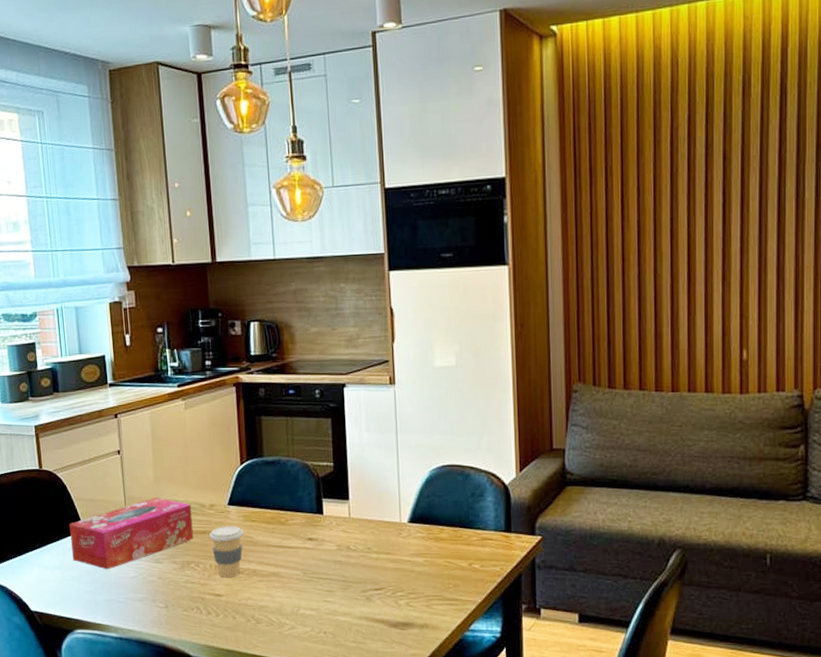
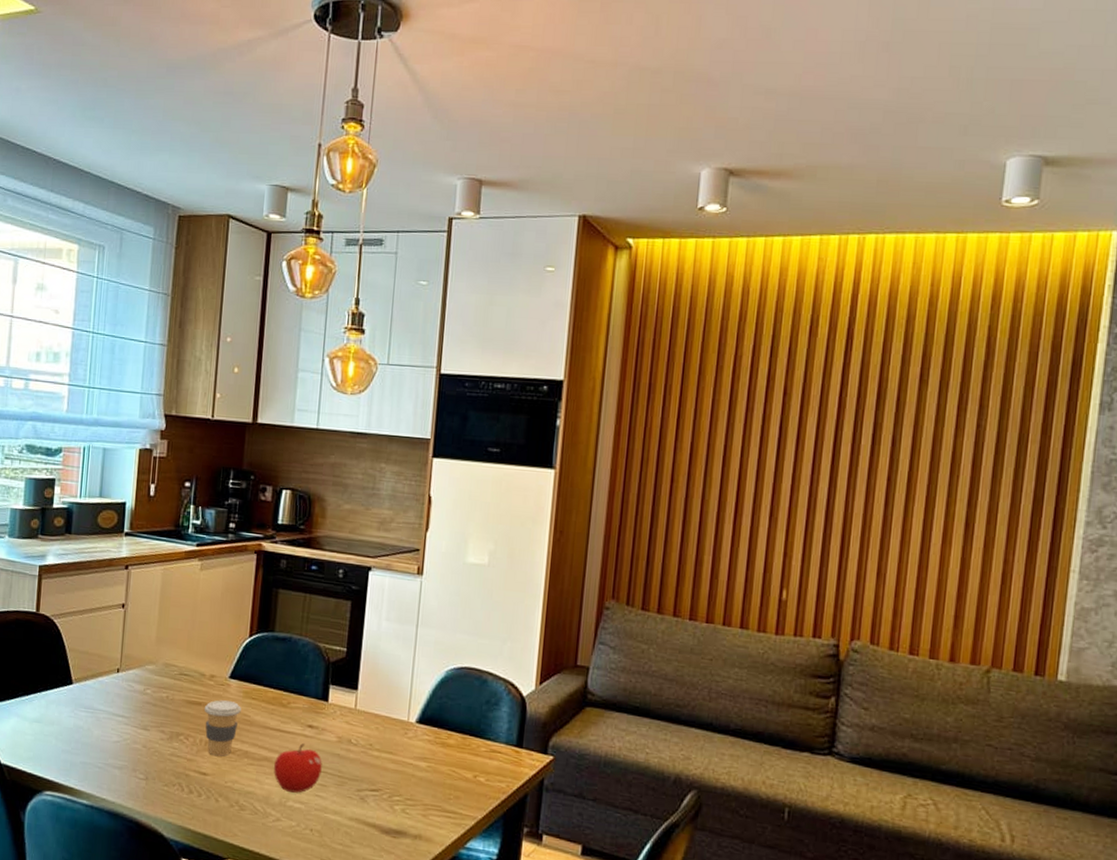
tissue box: present [69,497,194,570] -> none [55,659,191,730]
fruit: none [282,556,327,601] -> present [274,743,322,793]

